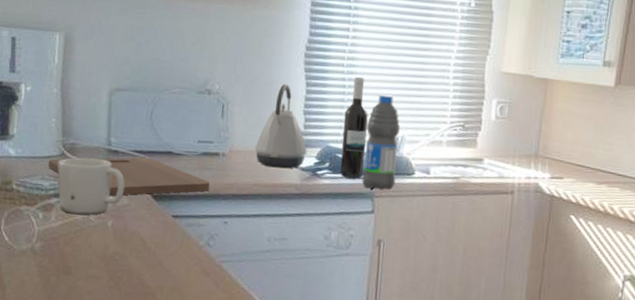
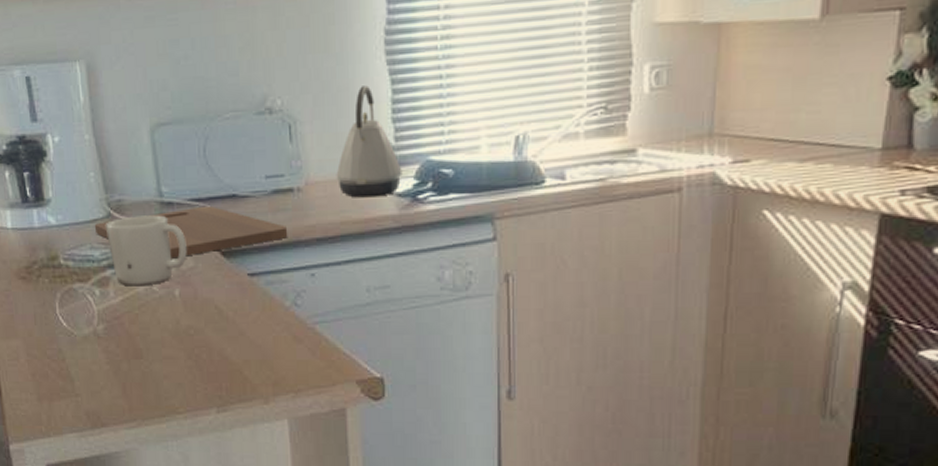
wine bottle: present [340,76,368,179] -> none [445,60,478,199]
water bottle: present [362,94,401,191] -> none [476,79,521,209]

